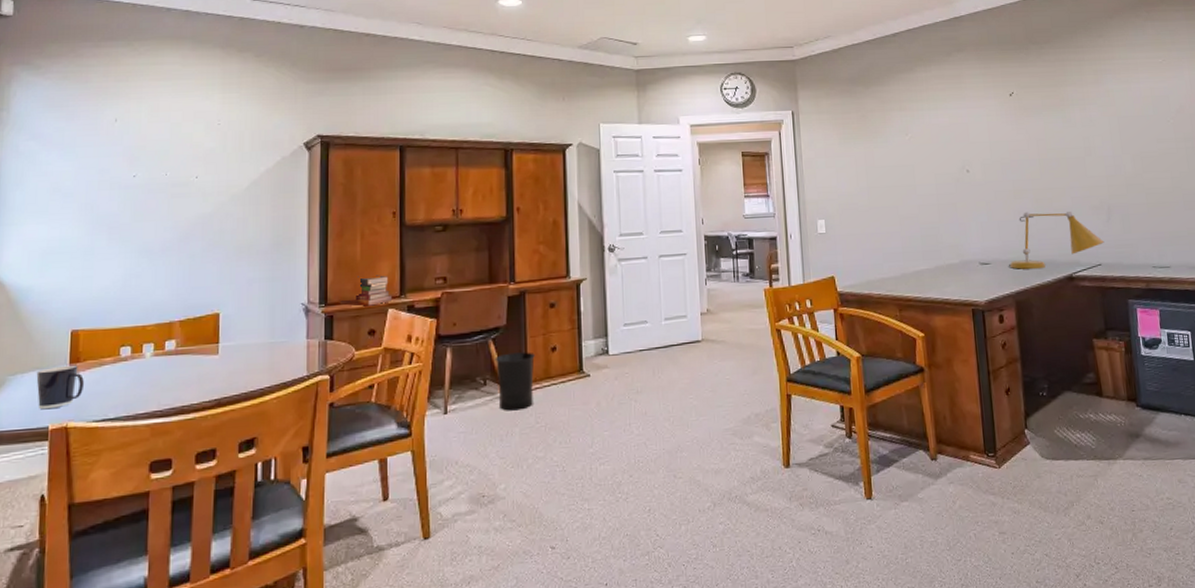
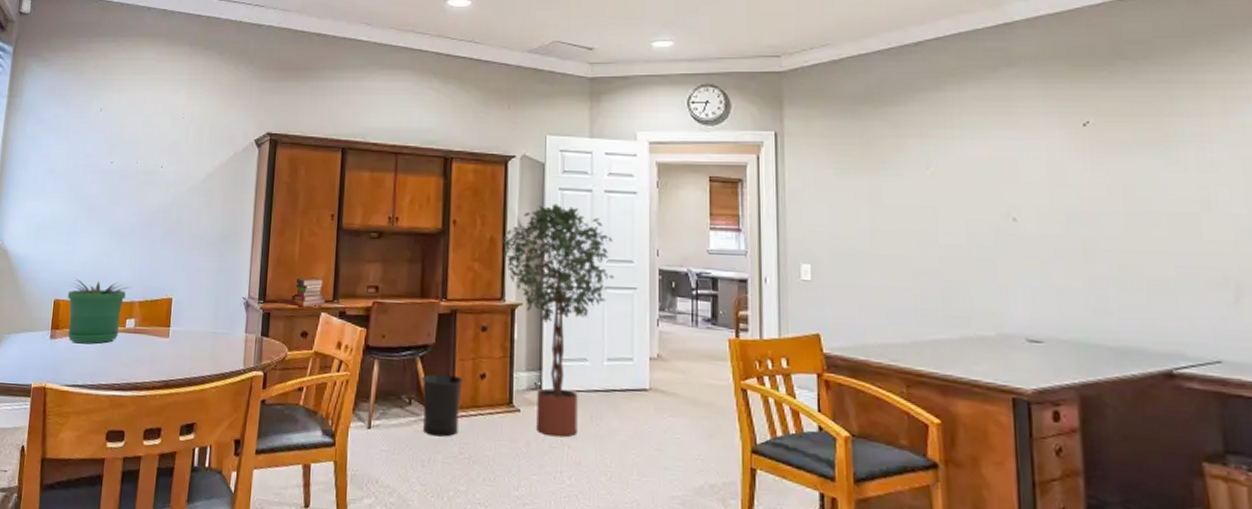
mug: present [36,365,84,410] -> none [25,330,61,369]
planter: none [88,304,170,375] -> present [67,277,132,344]
potted tree: none [561,185,667,394] -> present [498,203,614,438]
table lamp: present [1008,211,1105,270] -> none [1070,279,1229,358]

